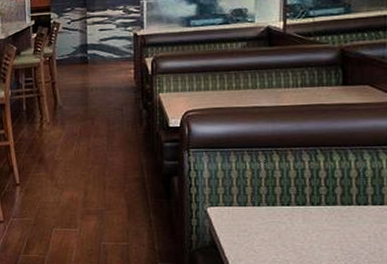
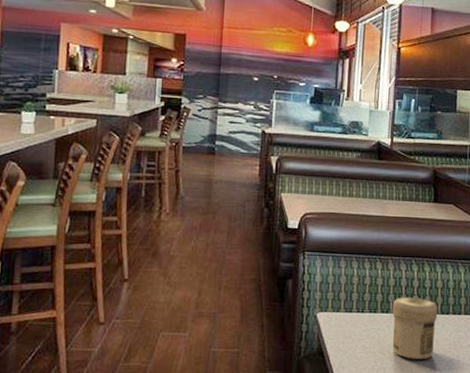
jar: none [294,189,353,252] -> present [392,297,438,359]

